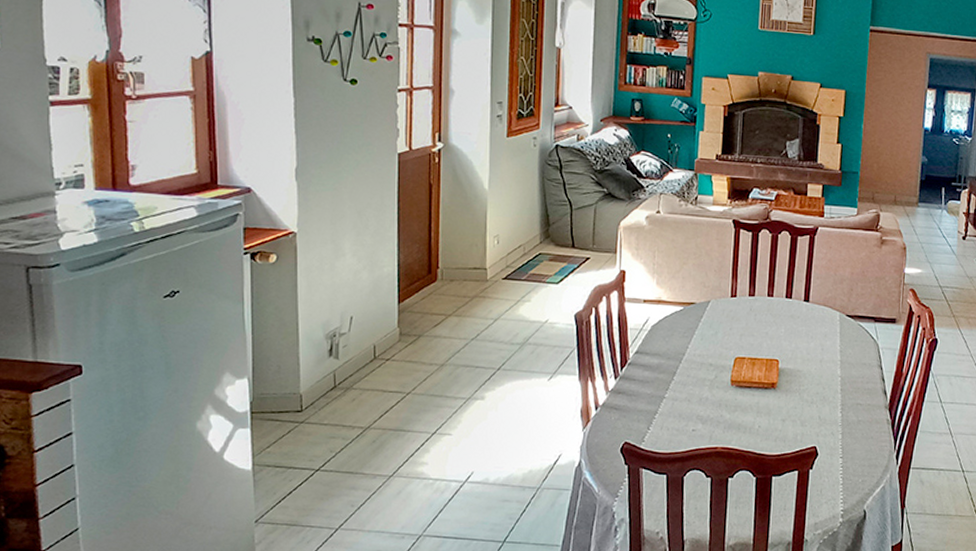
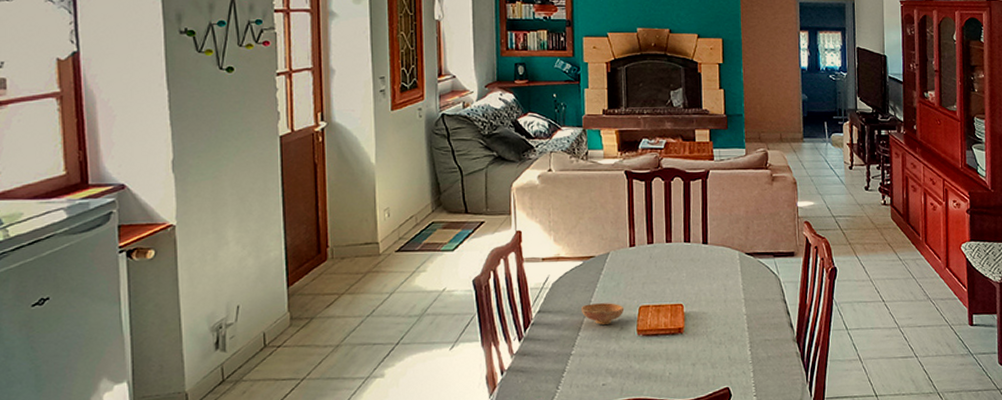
bowl: none [677,350,720,372] -> present [580,303,625,325]

